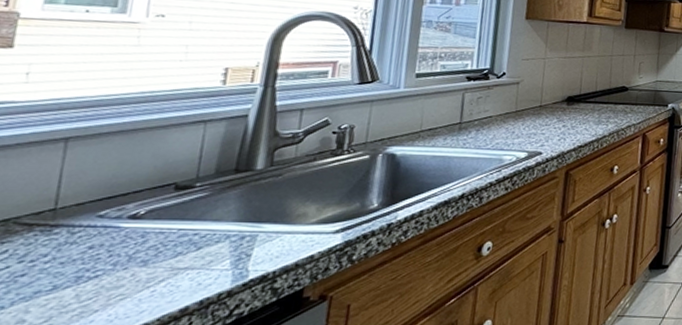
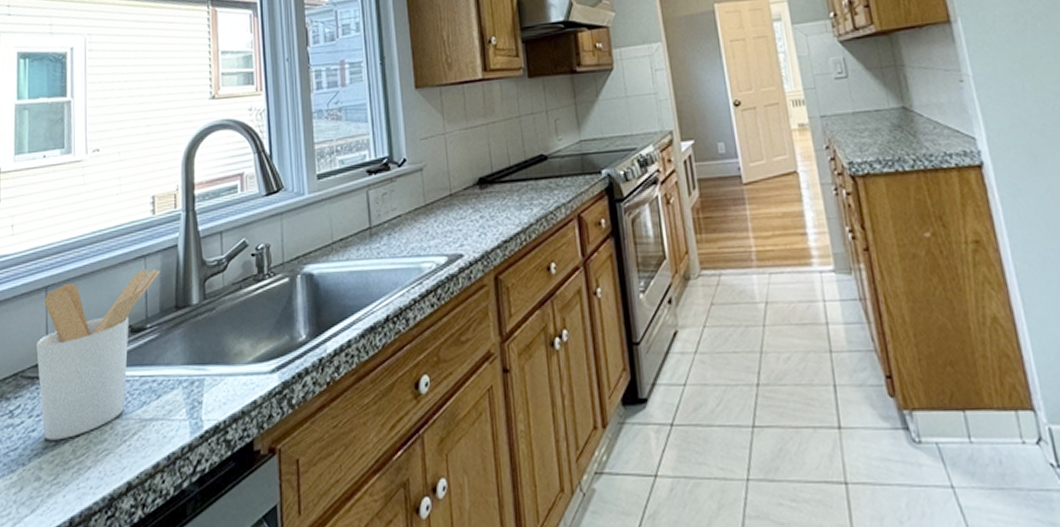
utensil holder: none [36,132,223,285] -> present [36,268,161,441]

